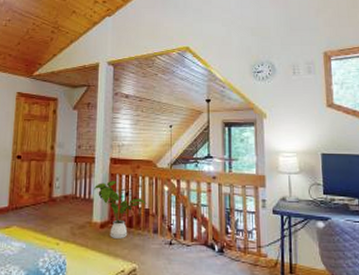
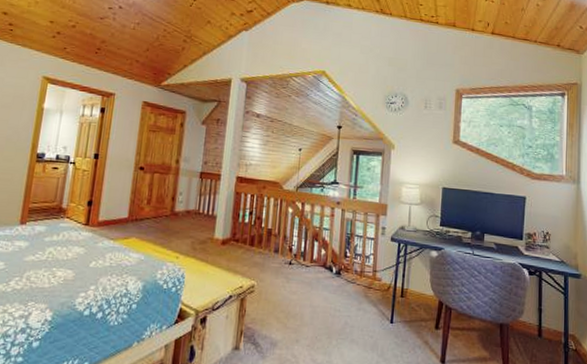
house plant: present [94,180,147,240] -> none [218,198,270,257]

